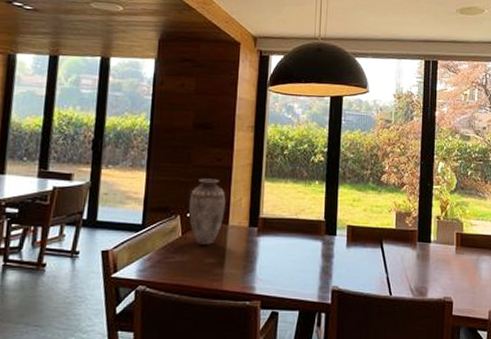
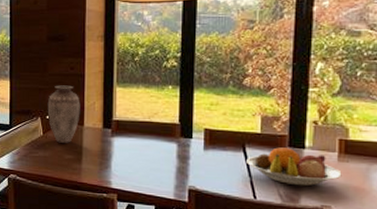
fruit bowl: none [384,241,459,280] -> present [247,147,342,187]

